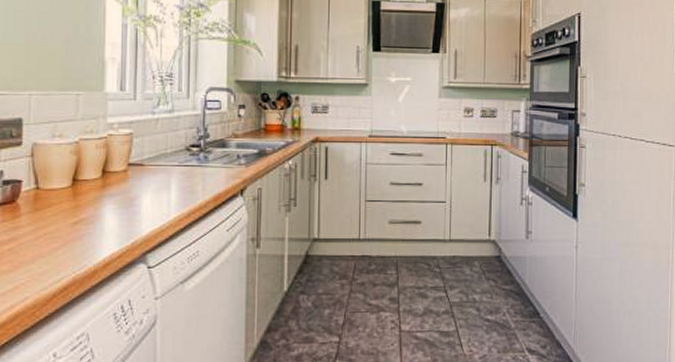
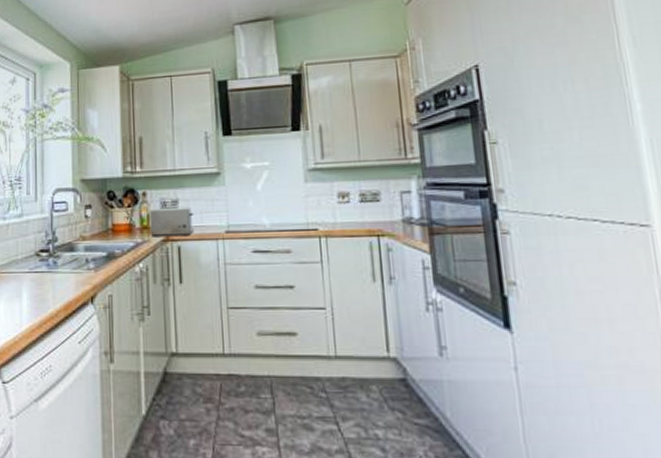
toaster: none [301,112,342,138] -> present [149,206,194,237]

